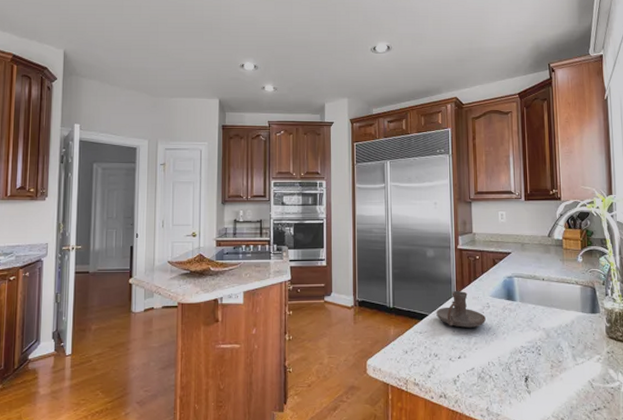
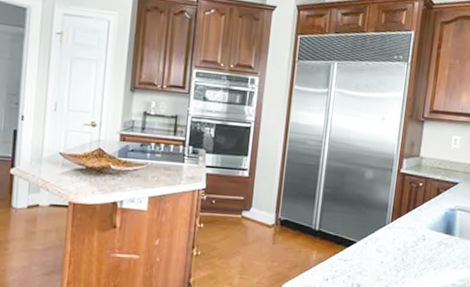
candle holder: present [436,291,486,328] -> none [365,219,419,260]

